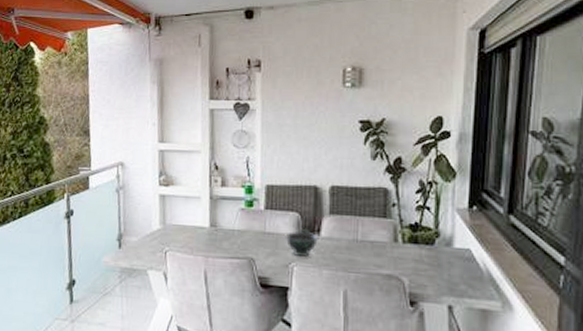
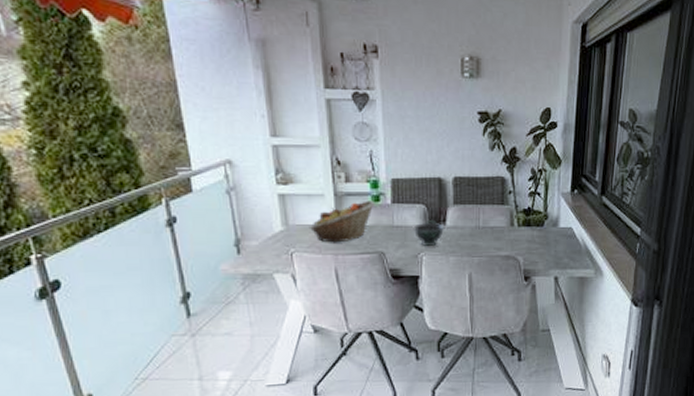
fruit basket: none [183,205,248,245] -> present [308,200,374,243]

